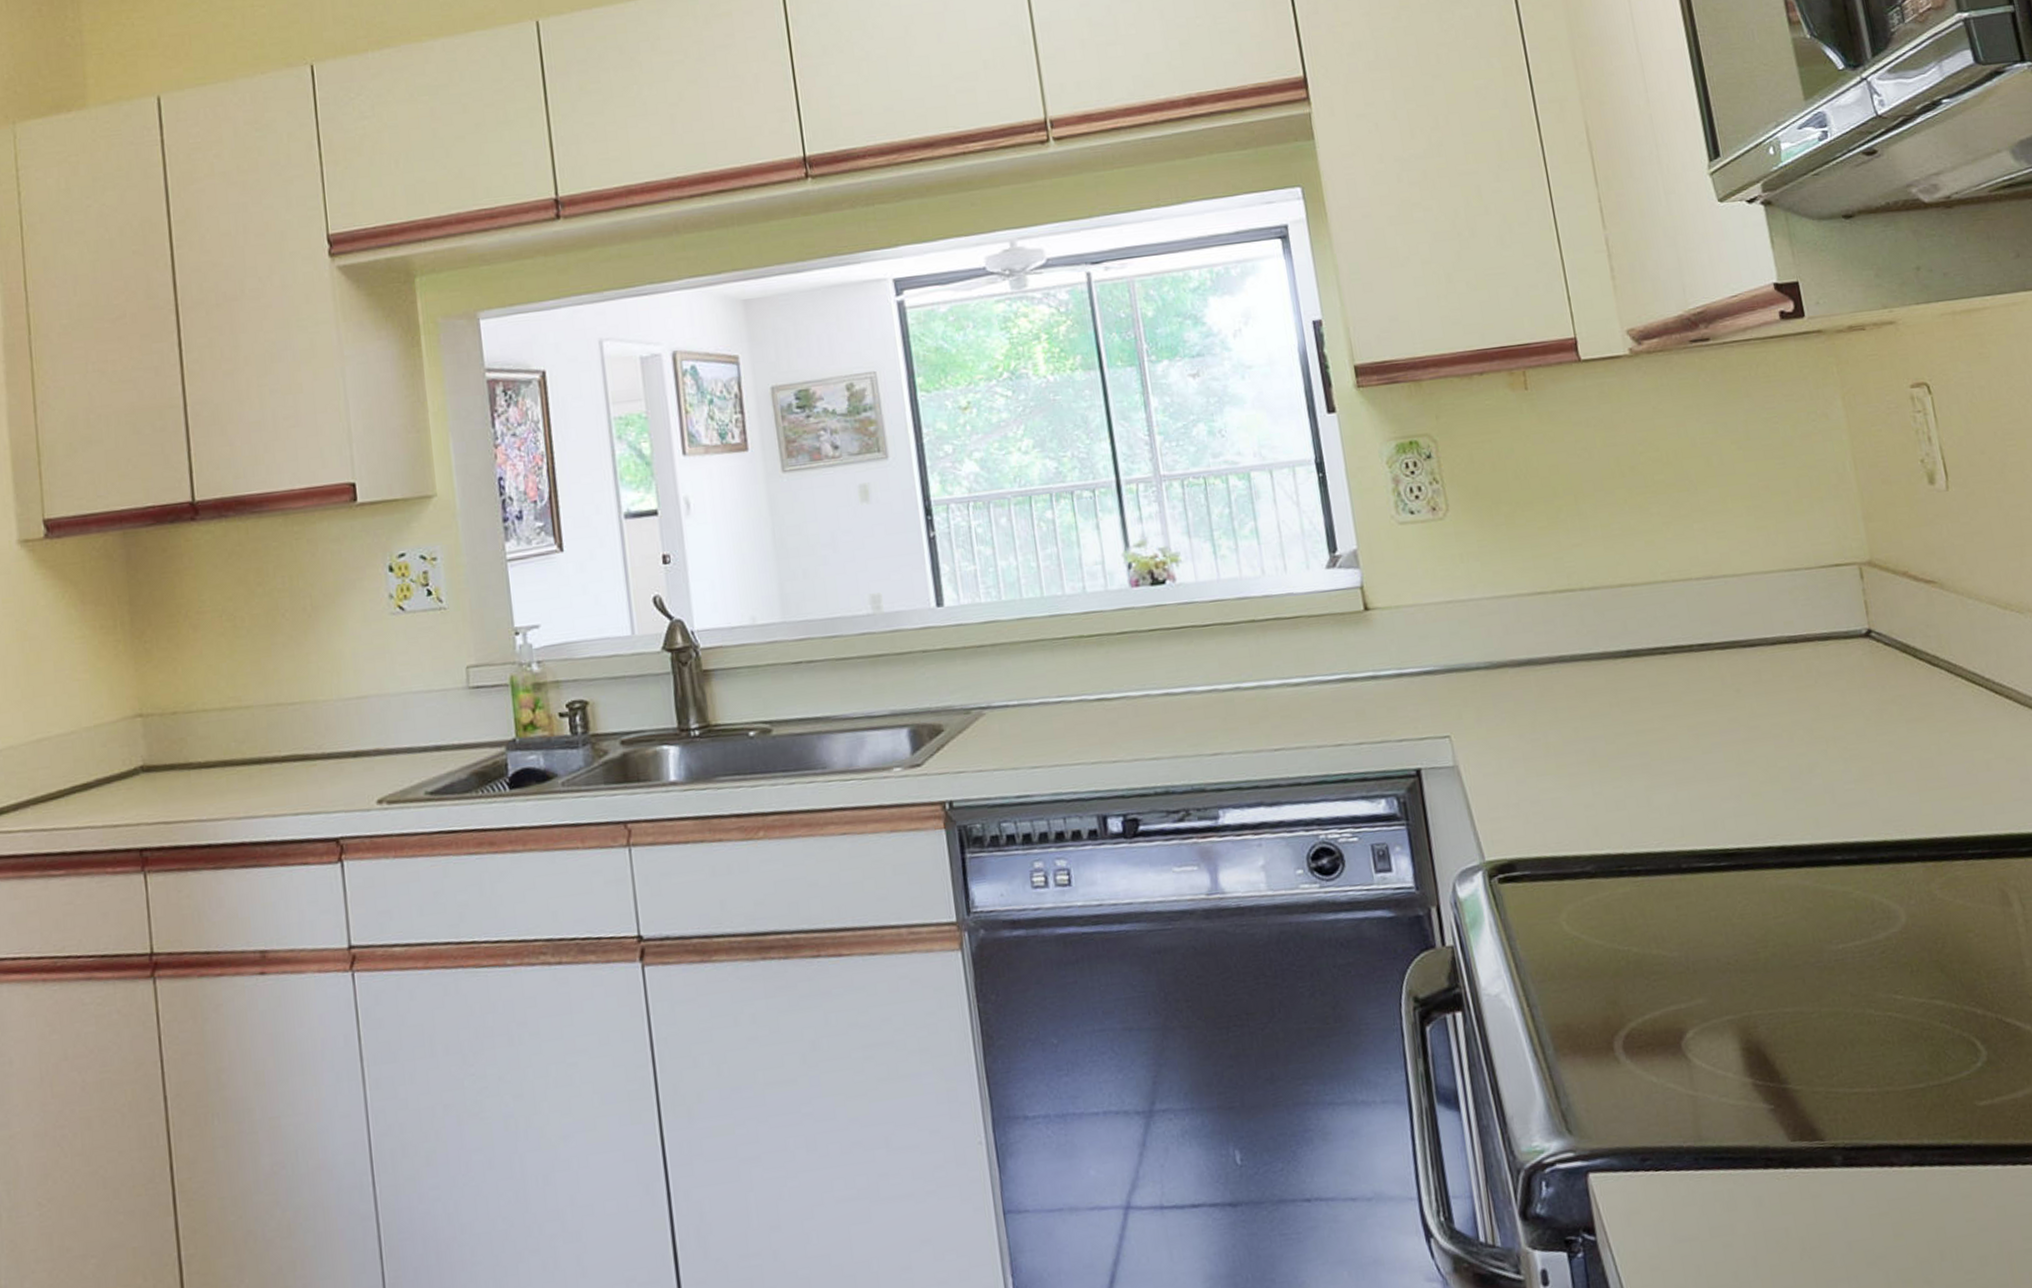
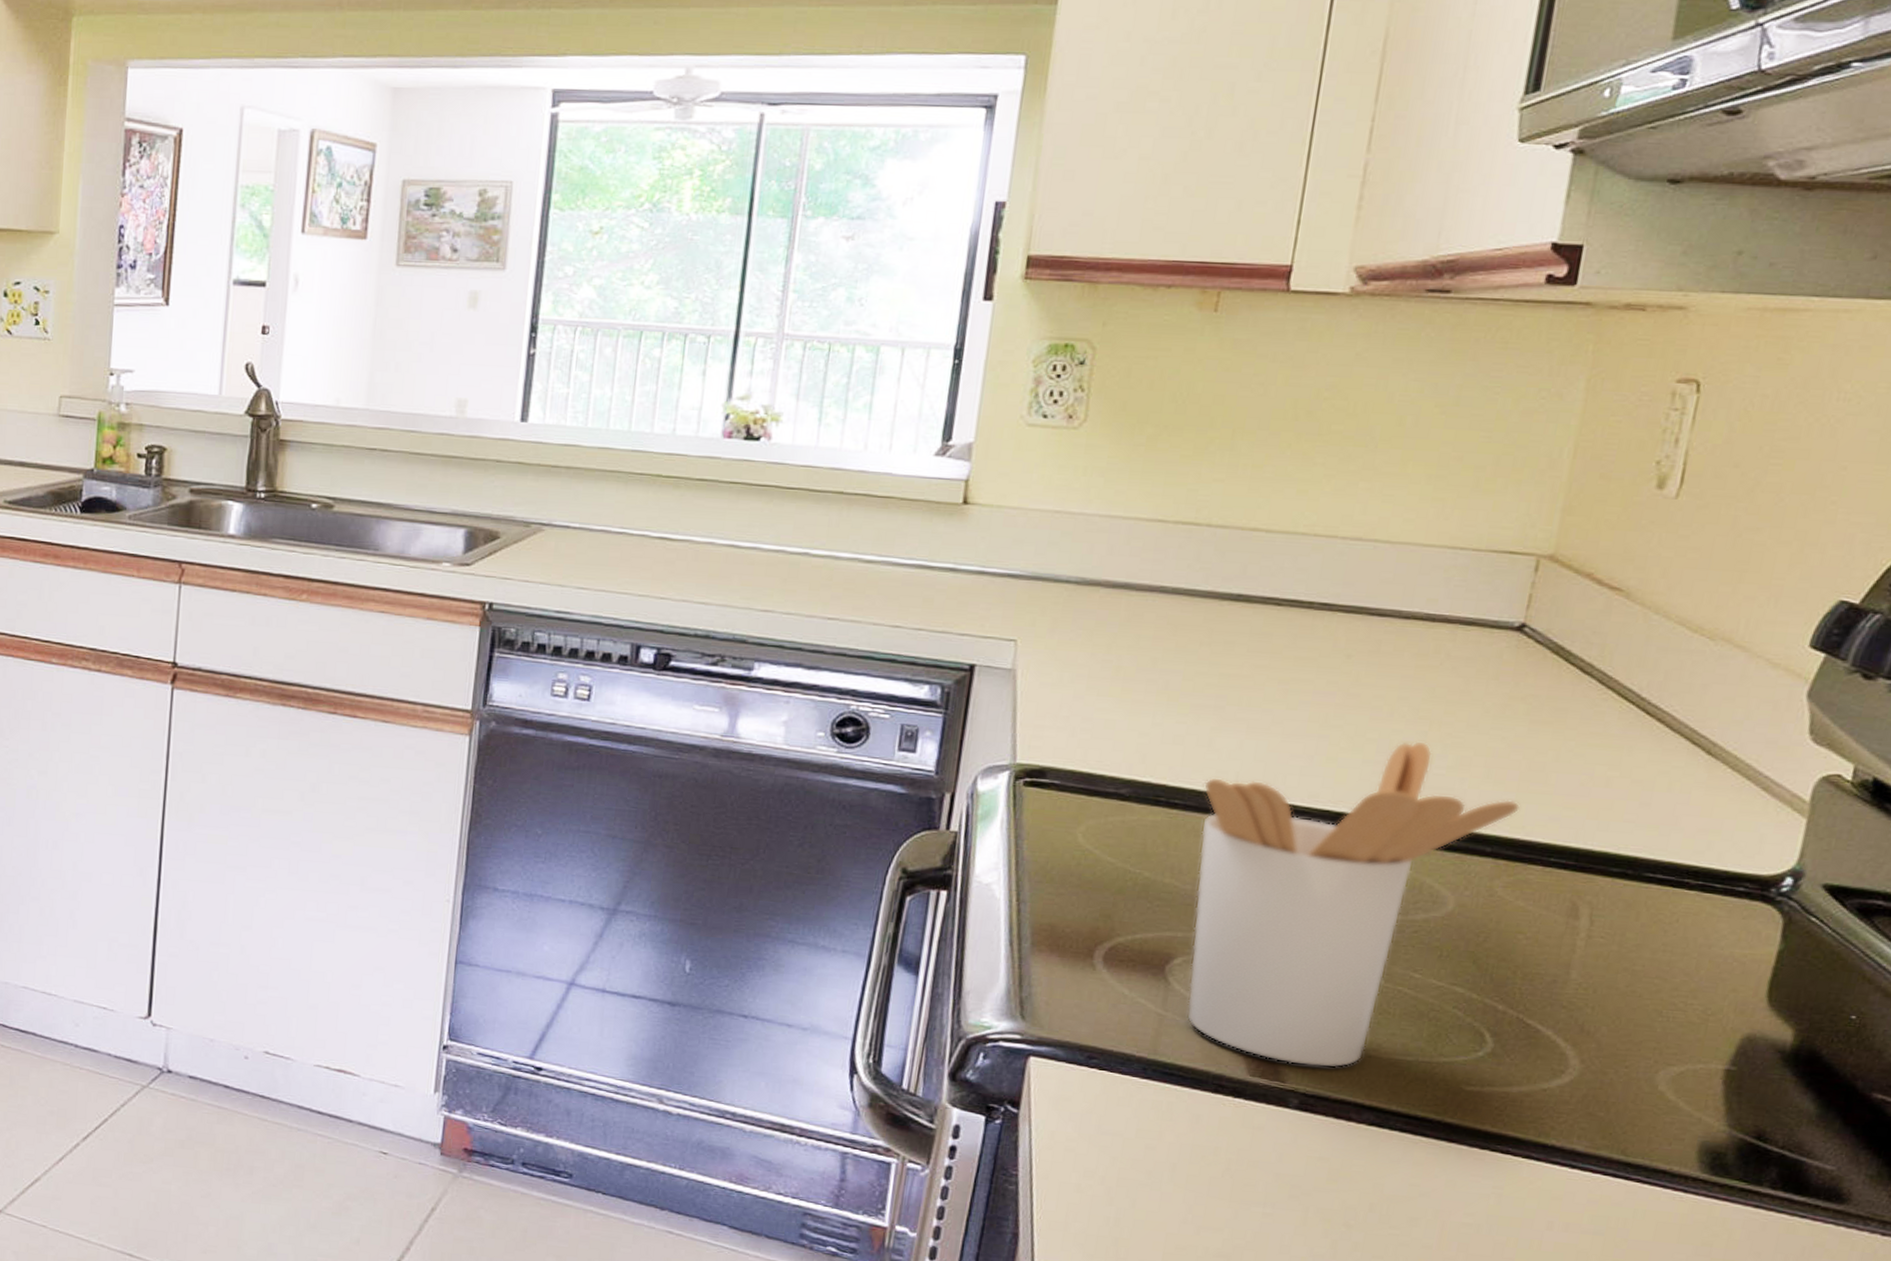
utensil holder: none [1656,760,1927,1120] -> present [1186,741,1520,1069]

